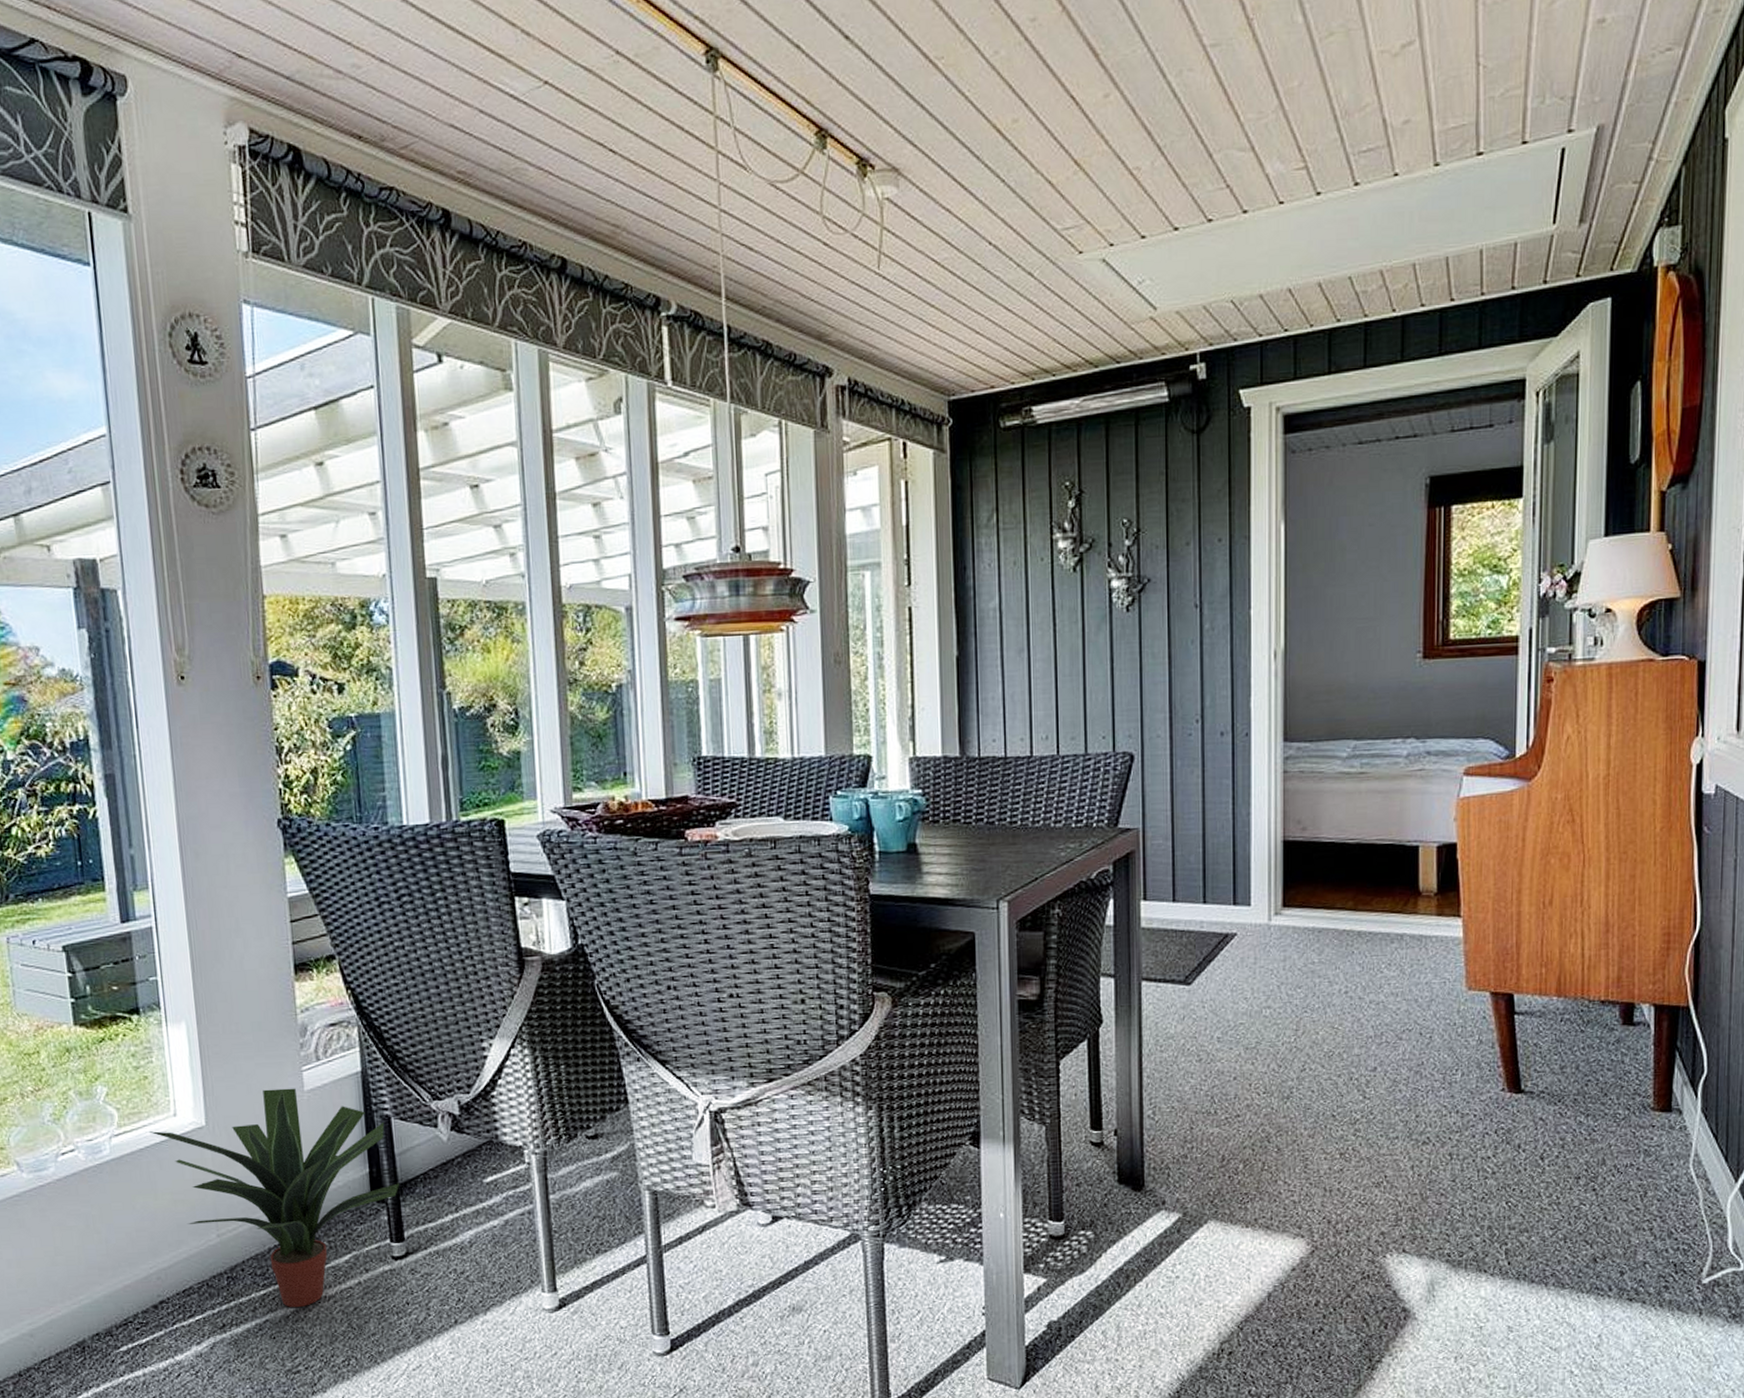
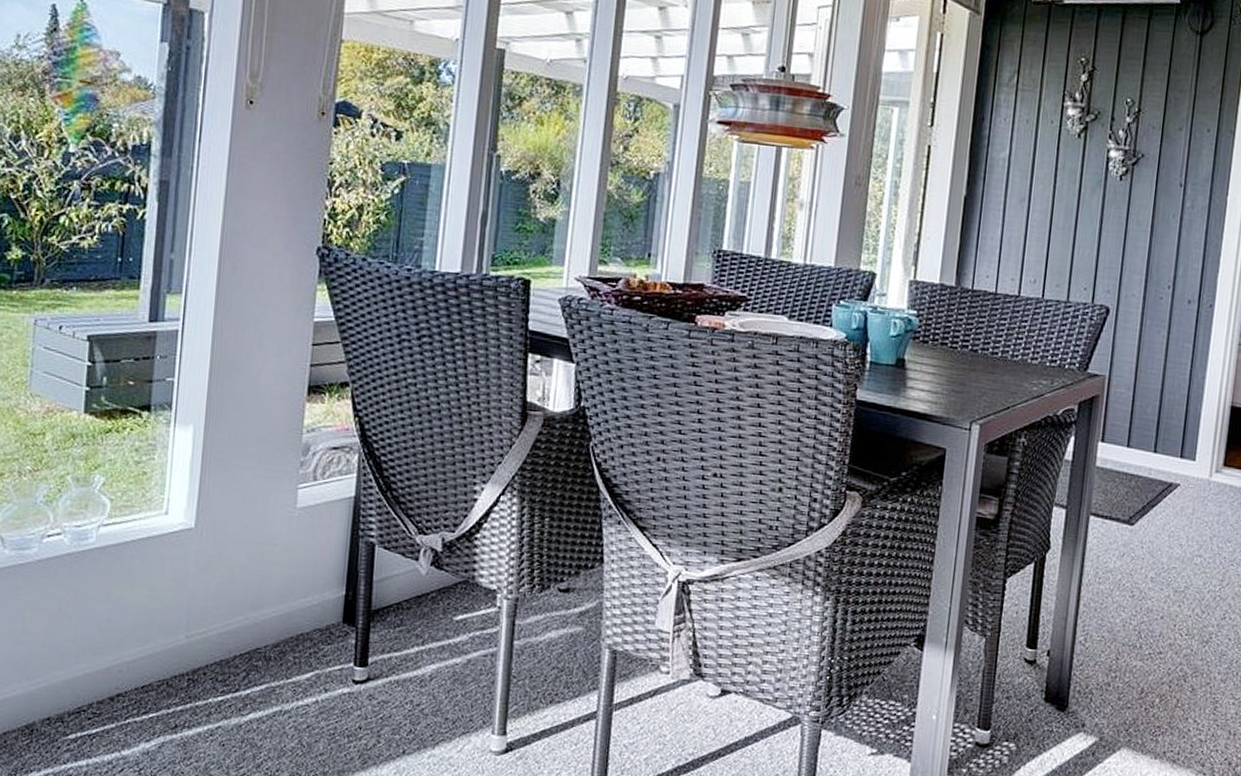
potted plant: present [148,1088,400,1308] -> none [137,501,373,719]

